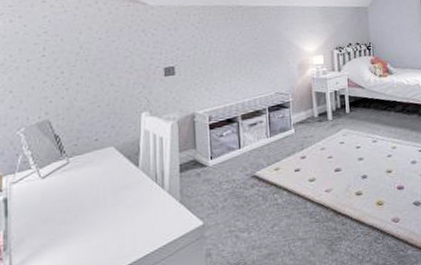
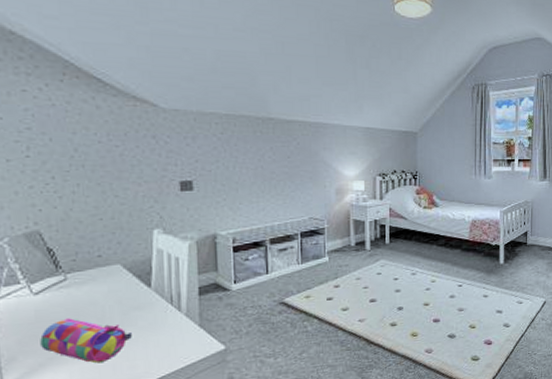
pencil case: none [44,199,121,243] -> present [40,318,132,364]

